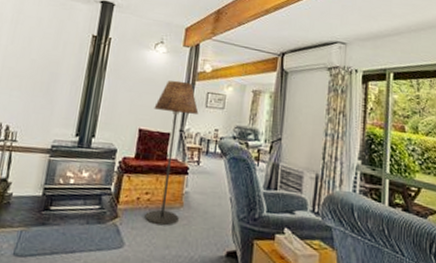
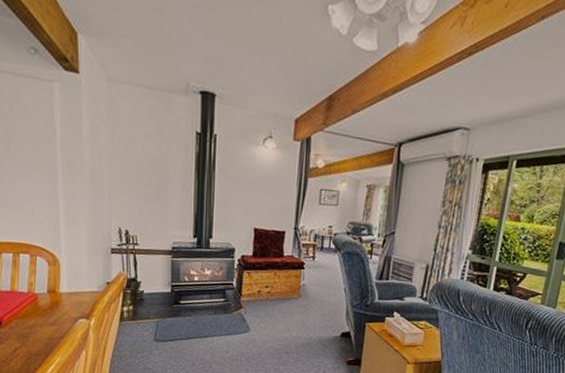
floor lamp: present [144,80,199,226] -> none [266,177,312,314]

